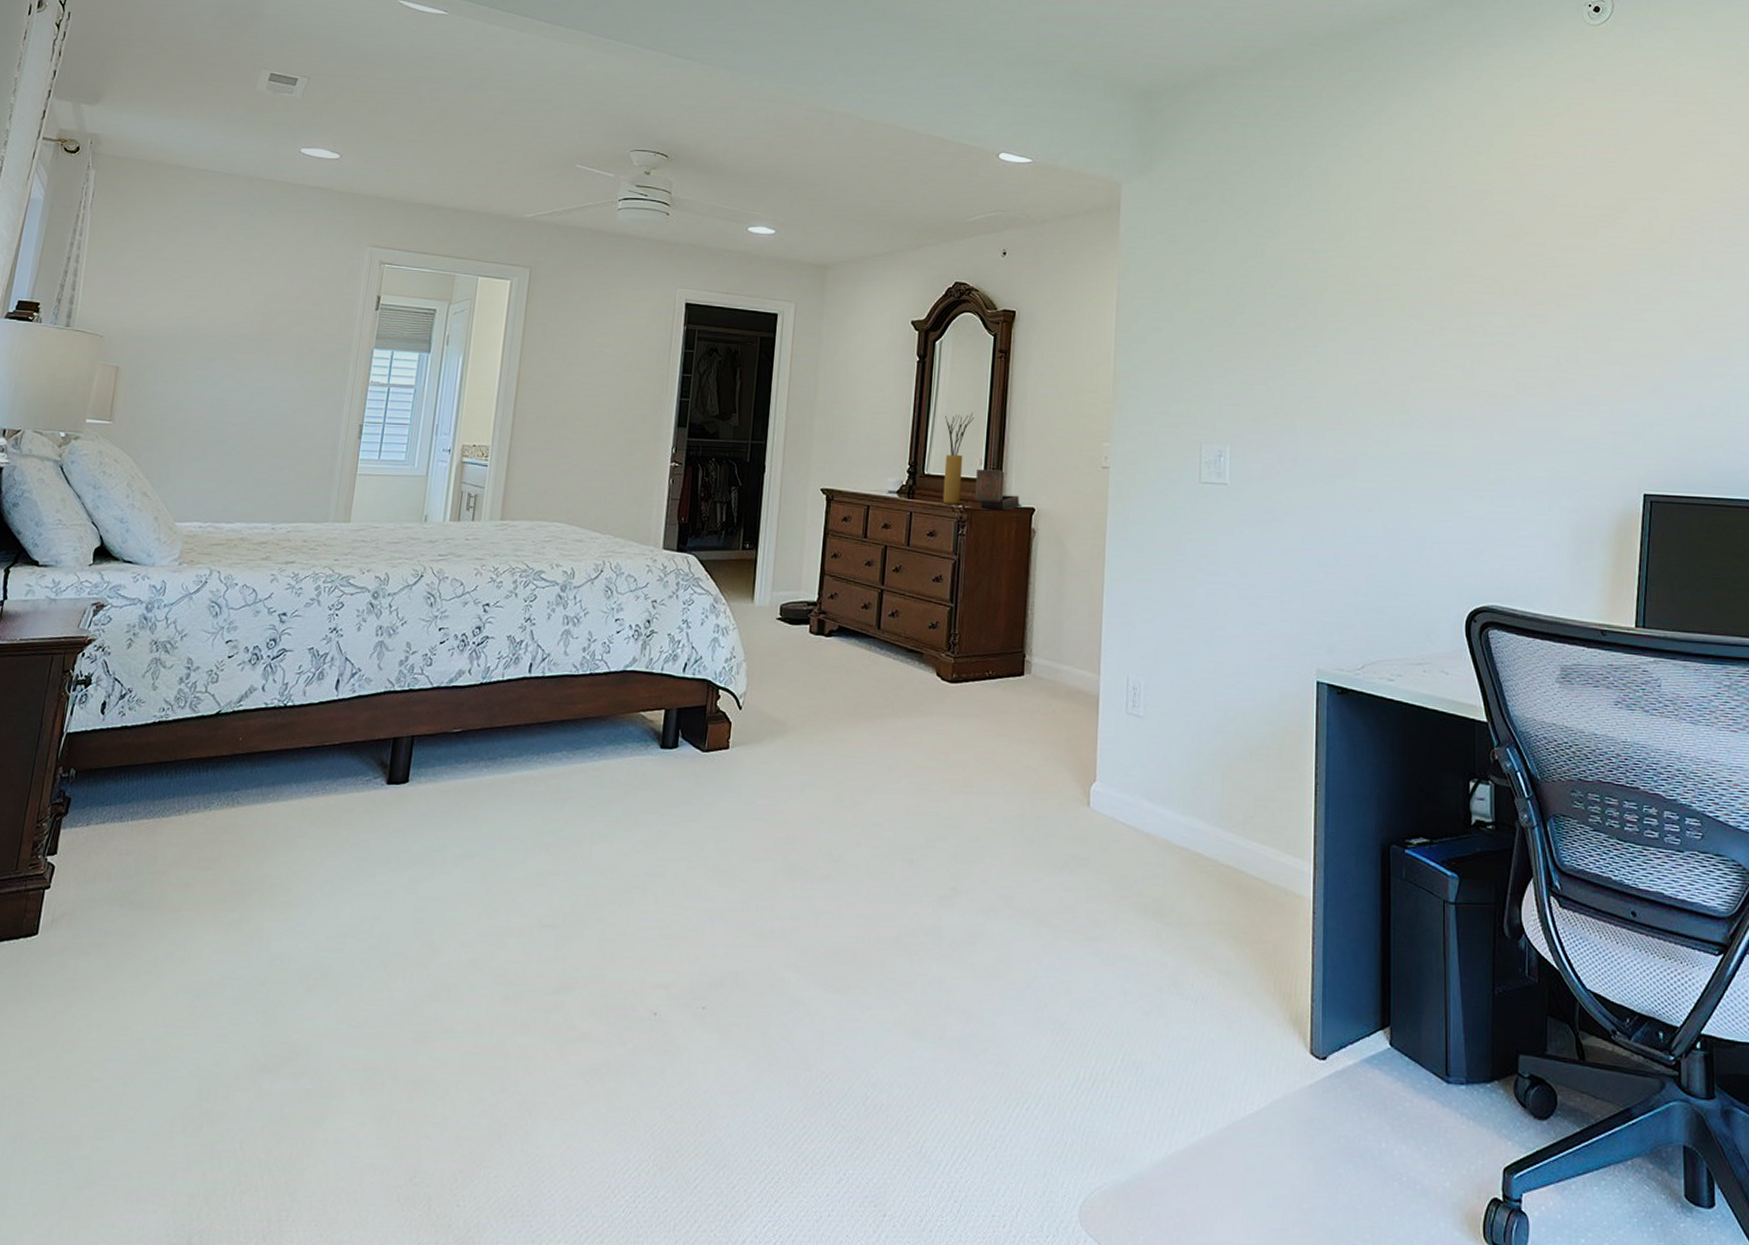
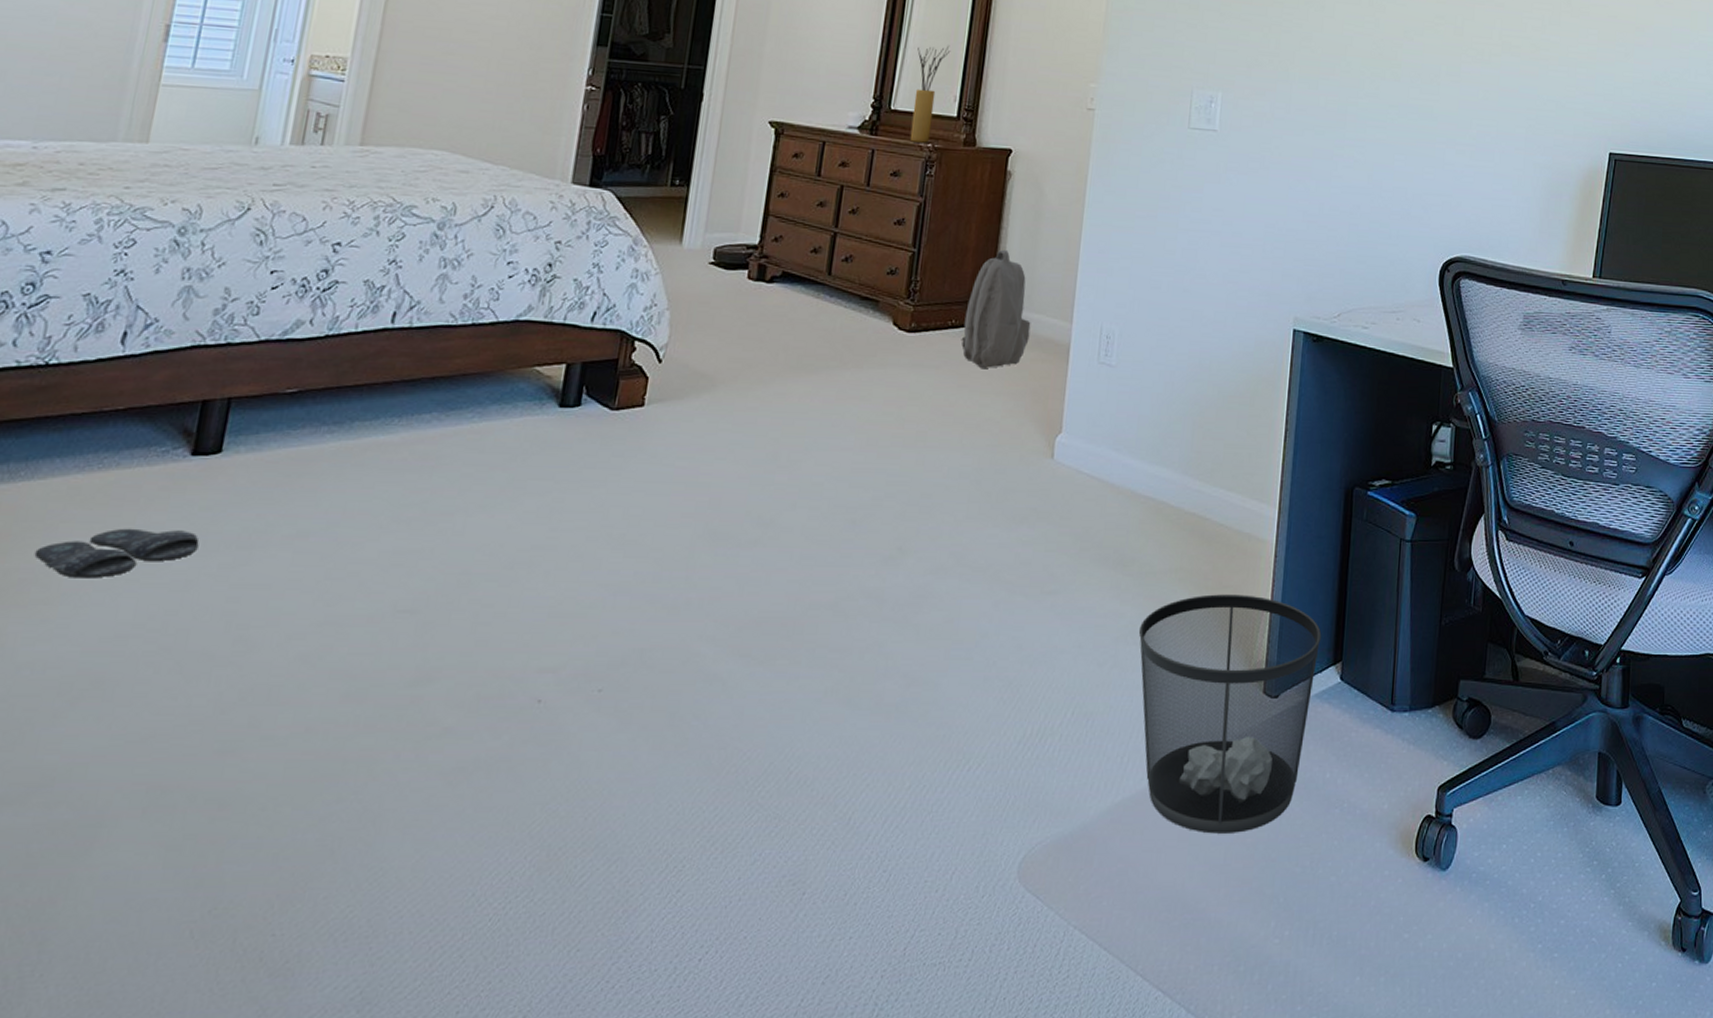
slippers: none [280,844,395,885] -> present [34,528,200,578]
jewelry box: present [975,469,1021,512] -> none [946,106,998,153]
backpack: none [998,603,1061,719] -> present [961,249,1031,369]
waste bin: none [1181,948,1367,1198] -> present [1138,594,1322,834]

